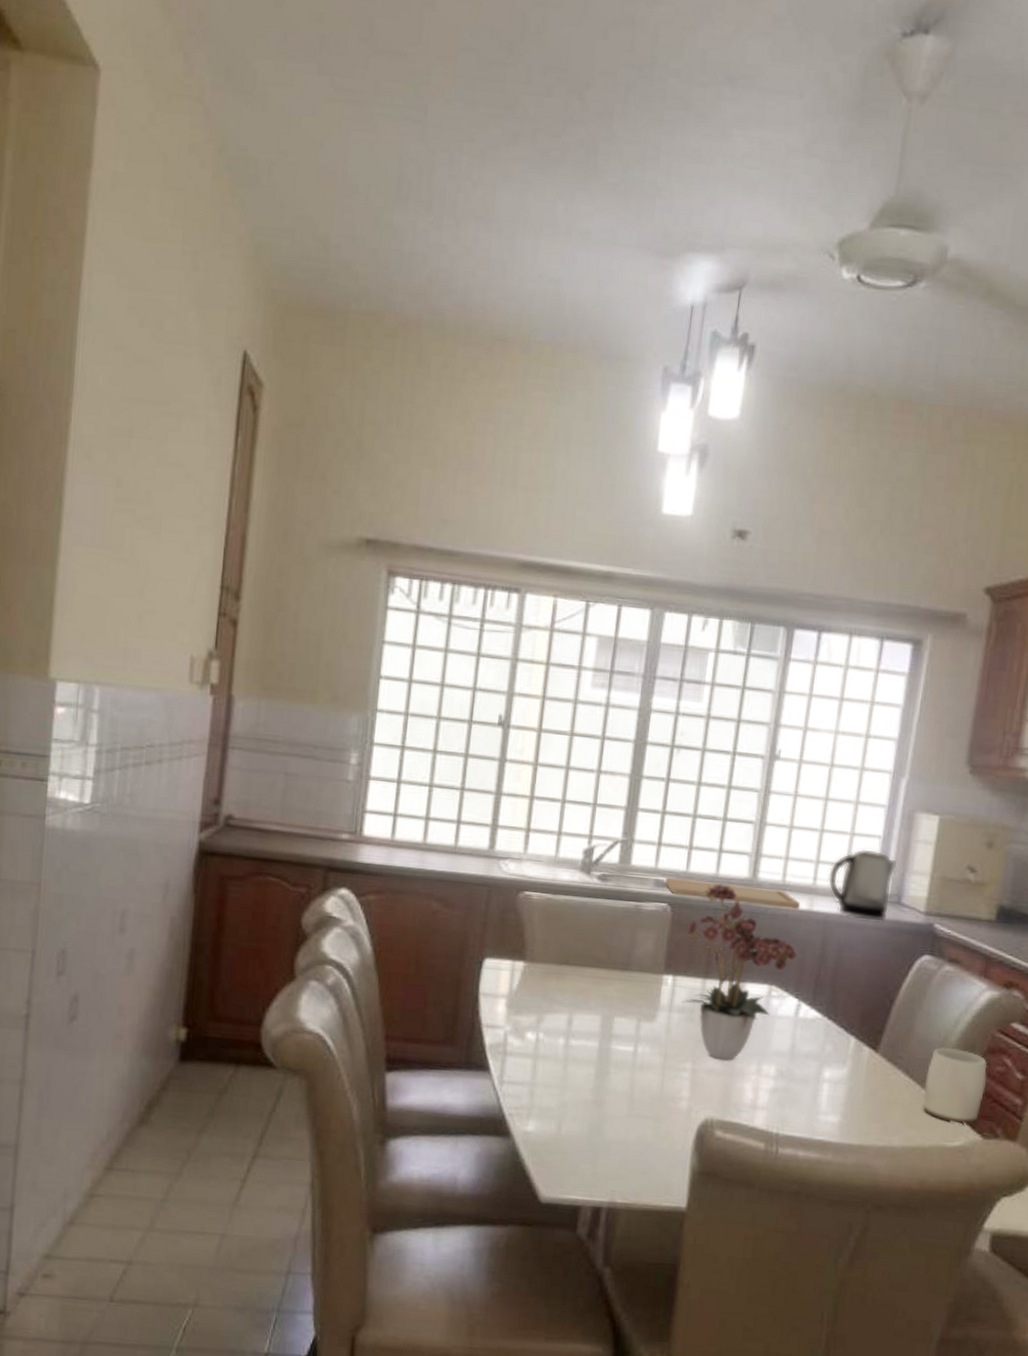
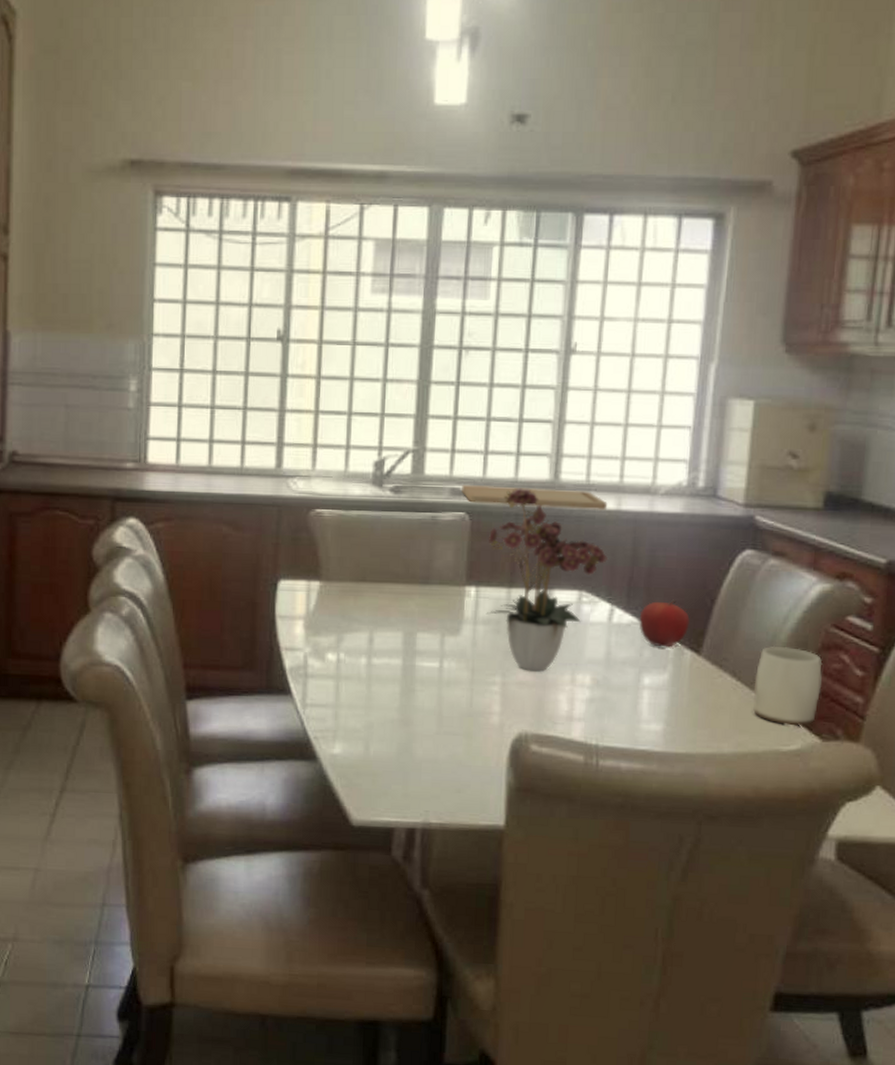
fruit: none [823,998,870,1044] -> present [639,599,690,648]
kettle: present [827,848,897,923] -> none [635,440,711,518]

